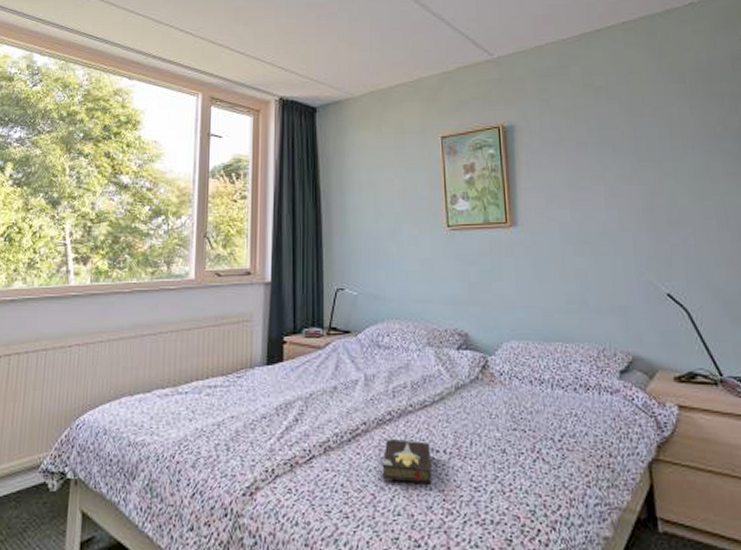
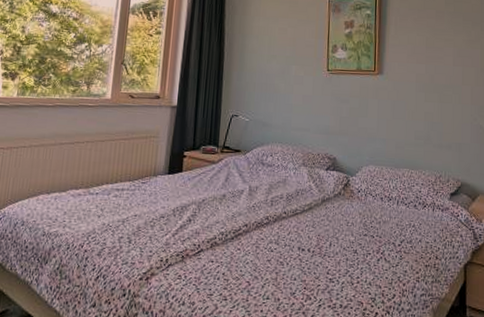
hardback book: present [382,438,432,485] -> none [257,237,298,276]

